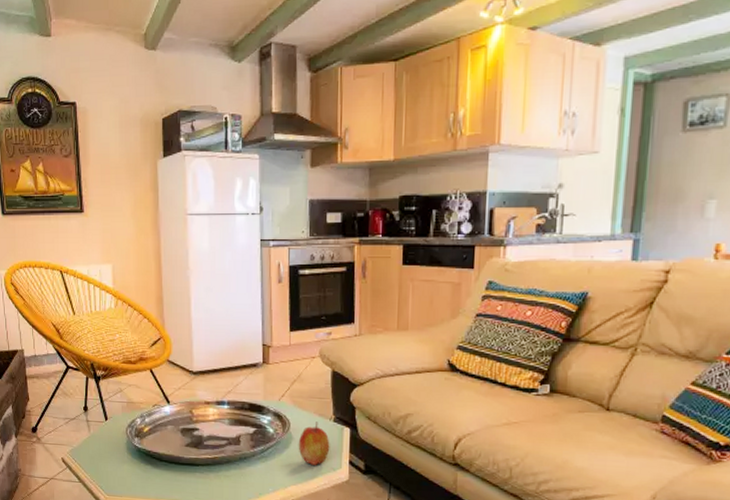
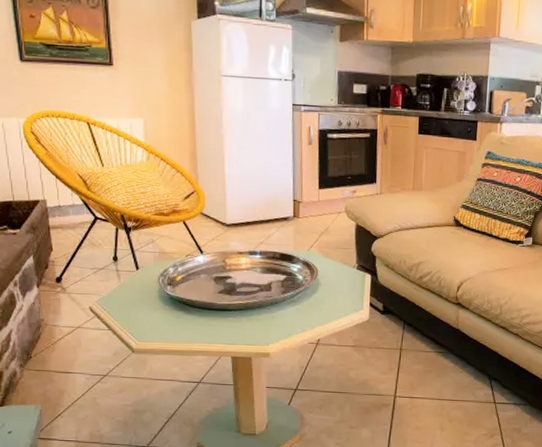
apple: present [298,422,330,465] -> none [324,269,353,308]

